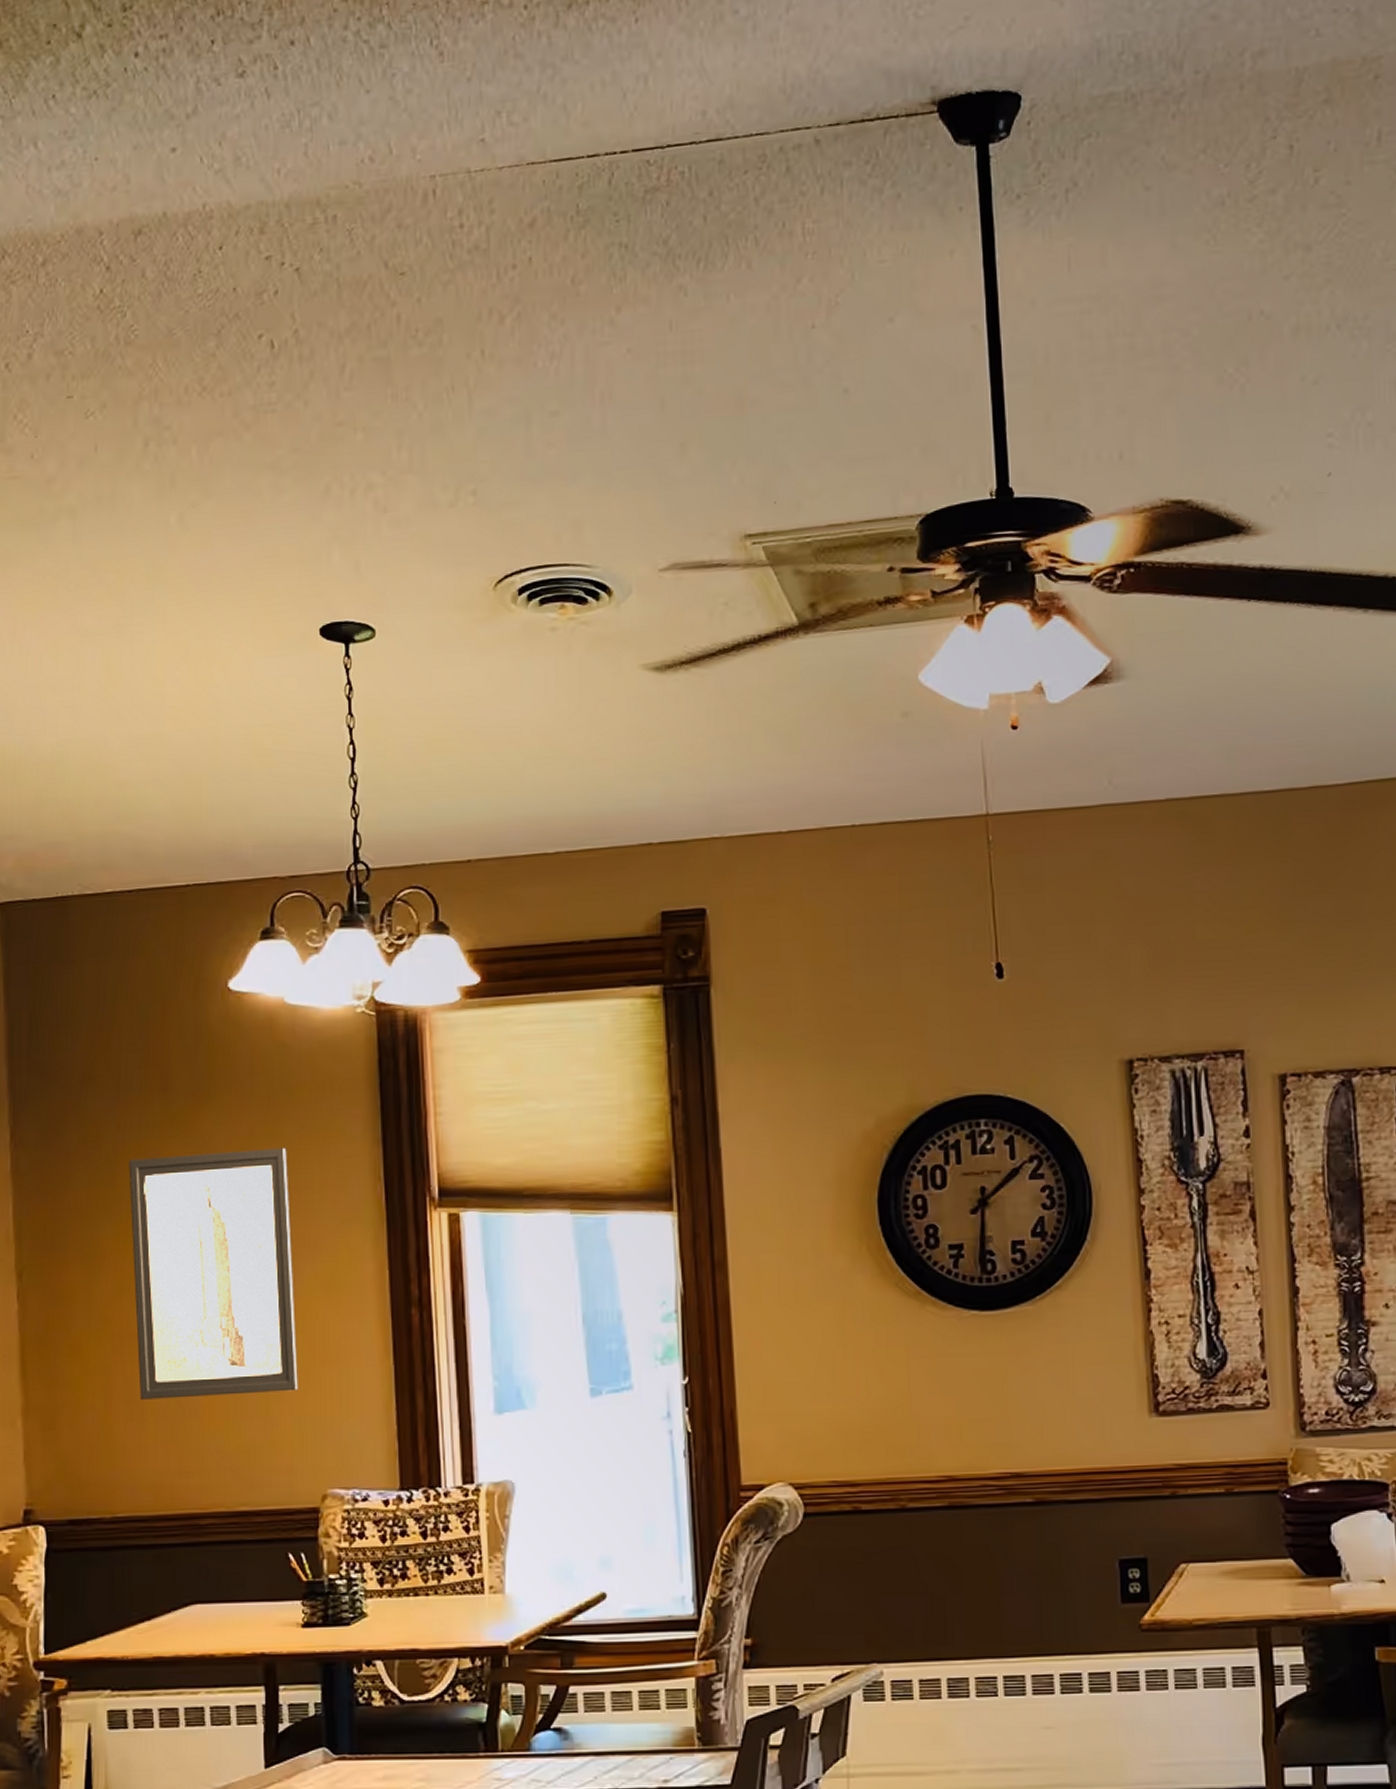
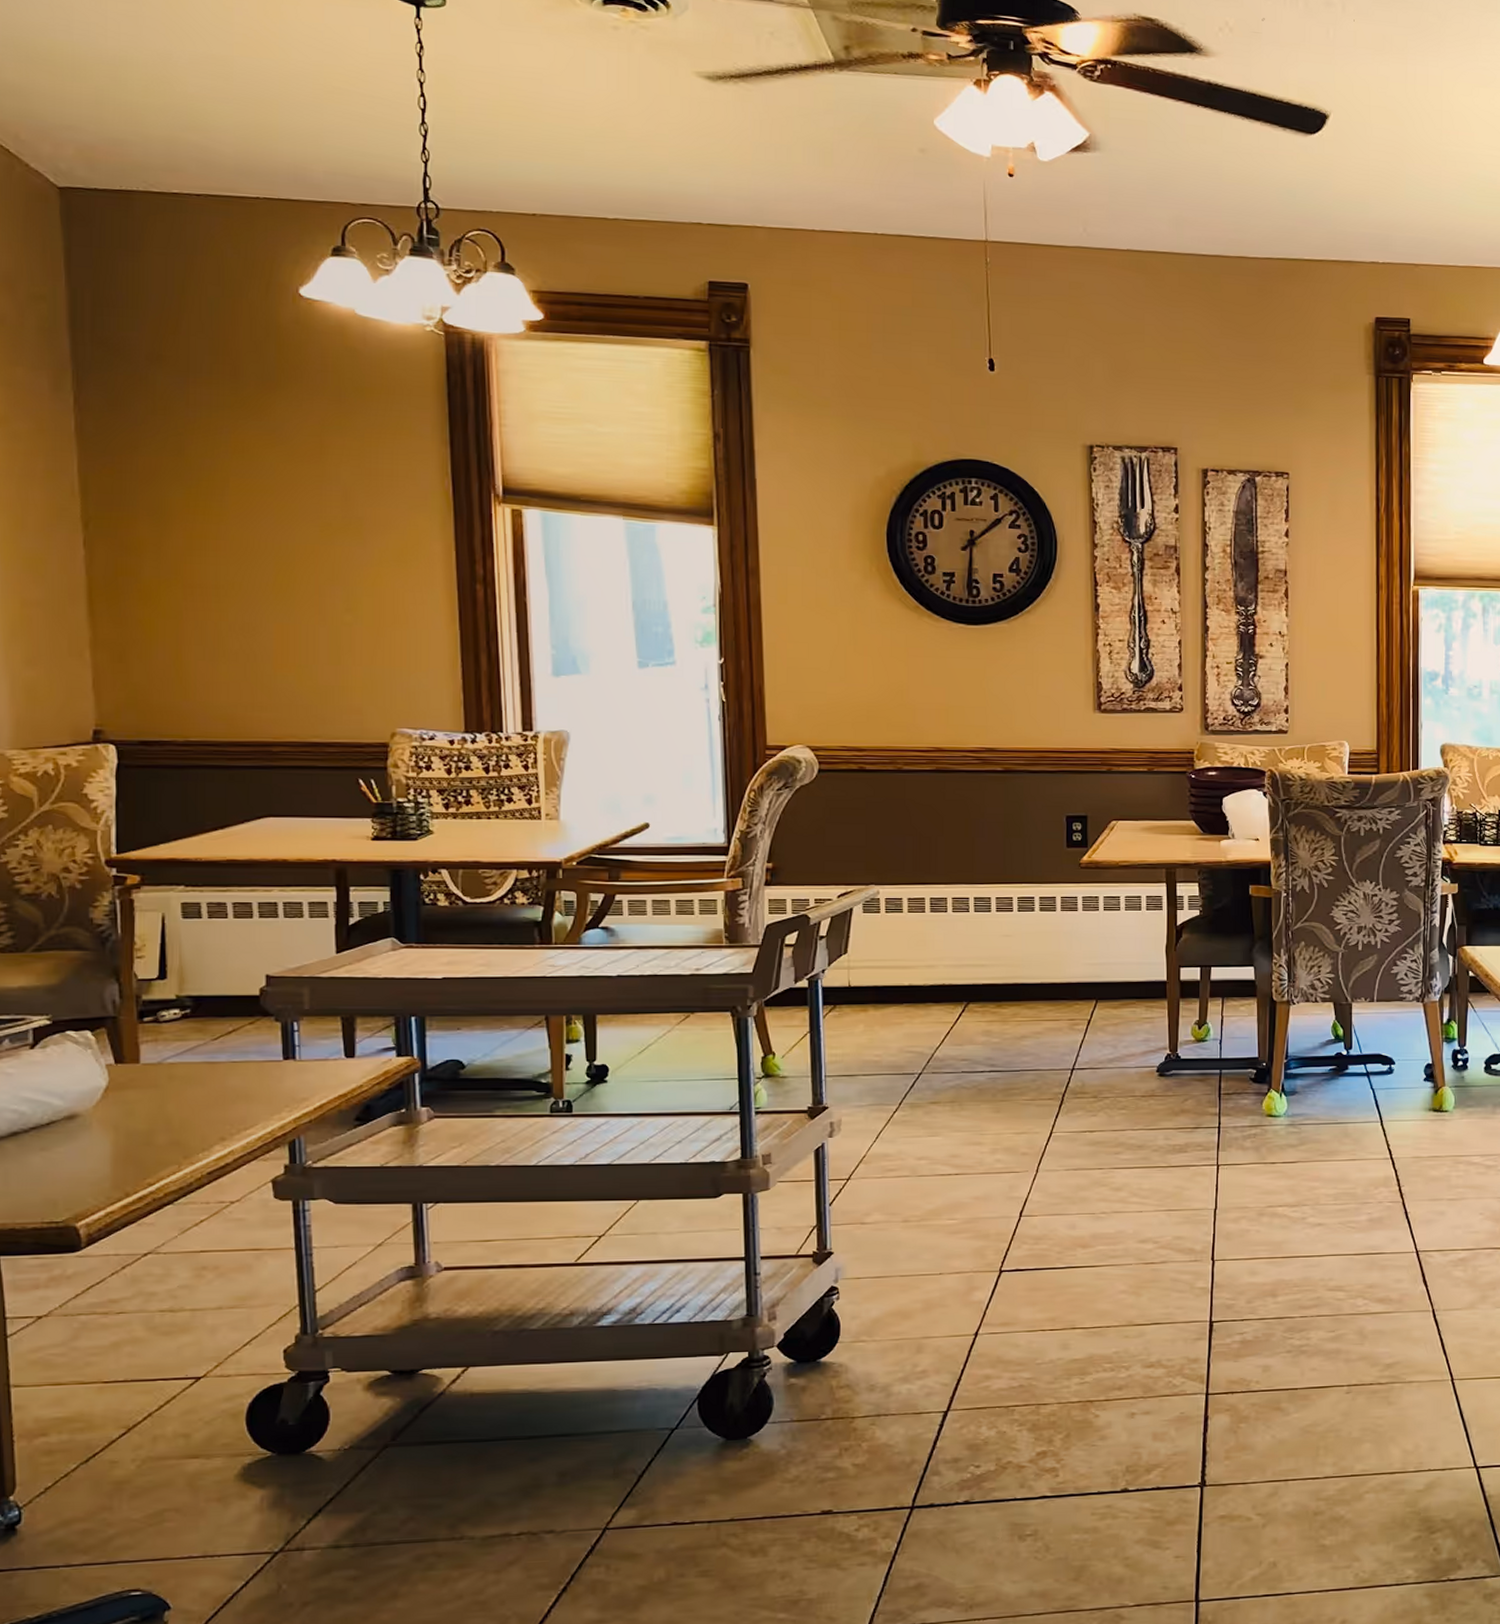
wall art: present [129,1148,298,1400] -> none [199,433,368,645]

